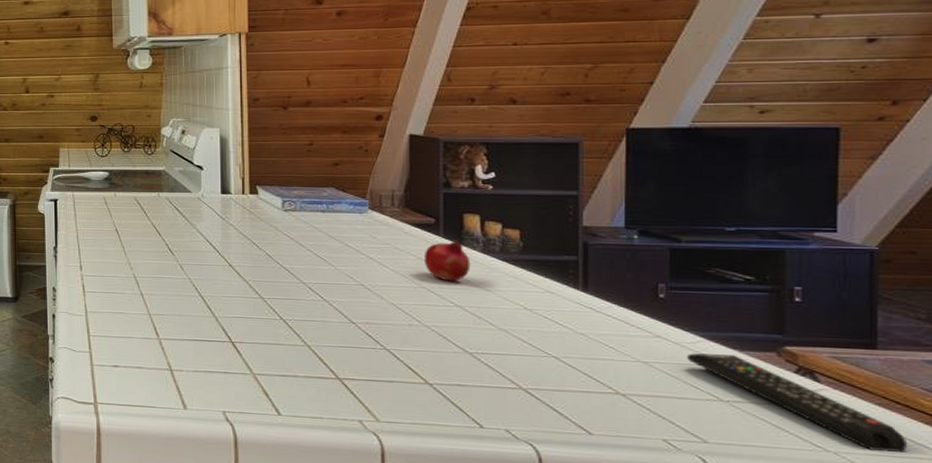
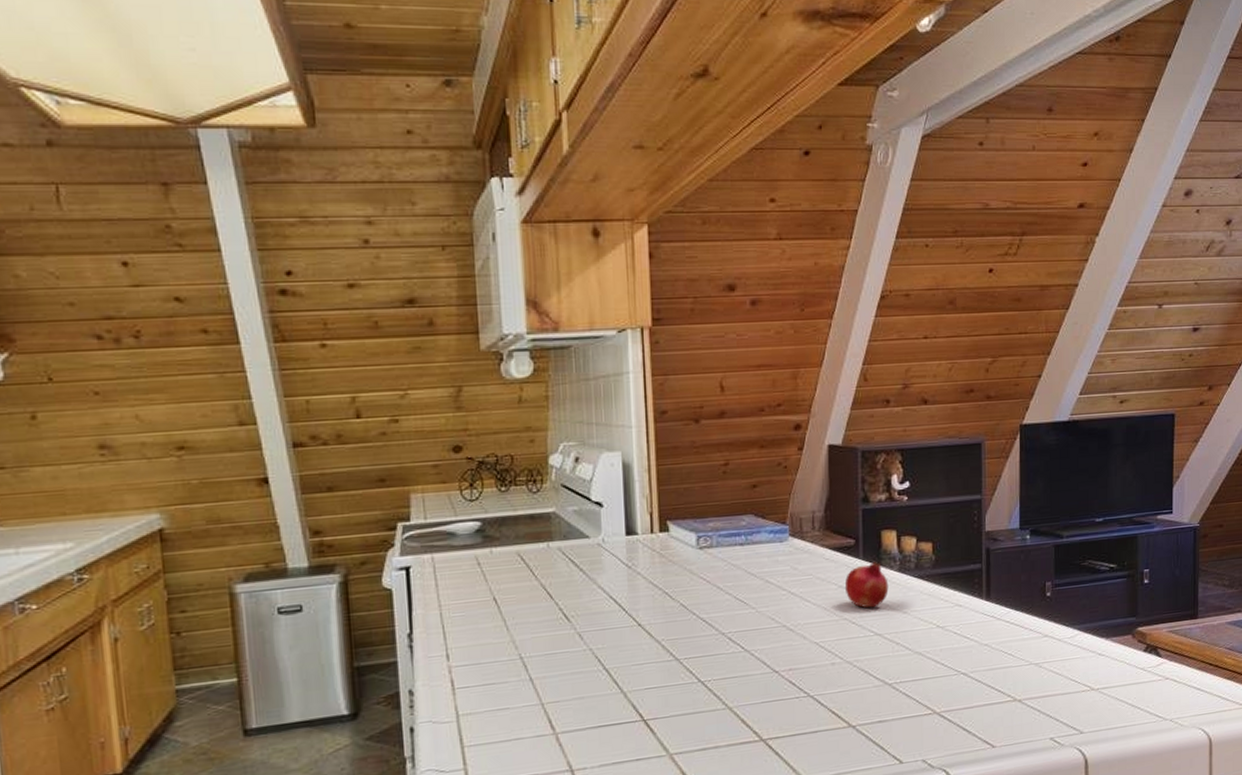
remote control: present [687,353,908,452] -> none [1068,643,1217,712]

